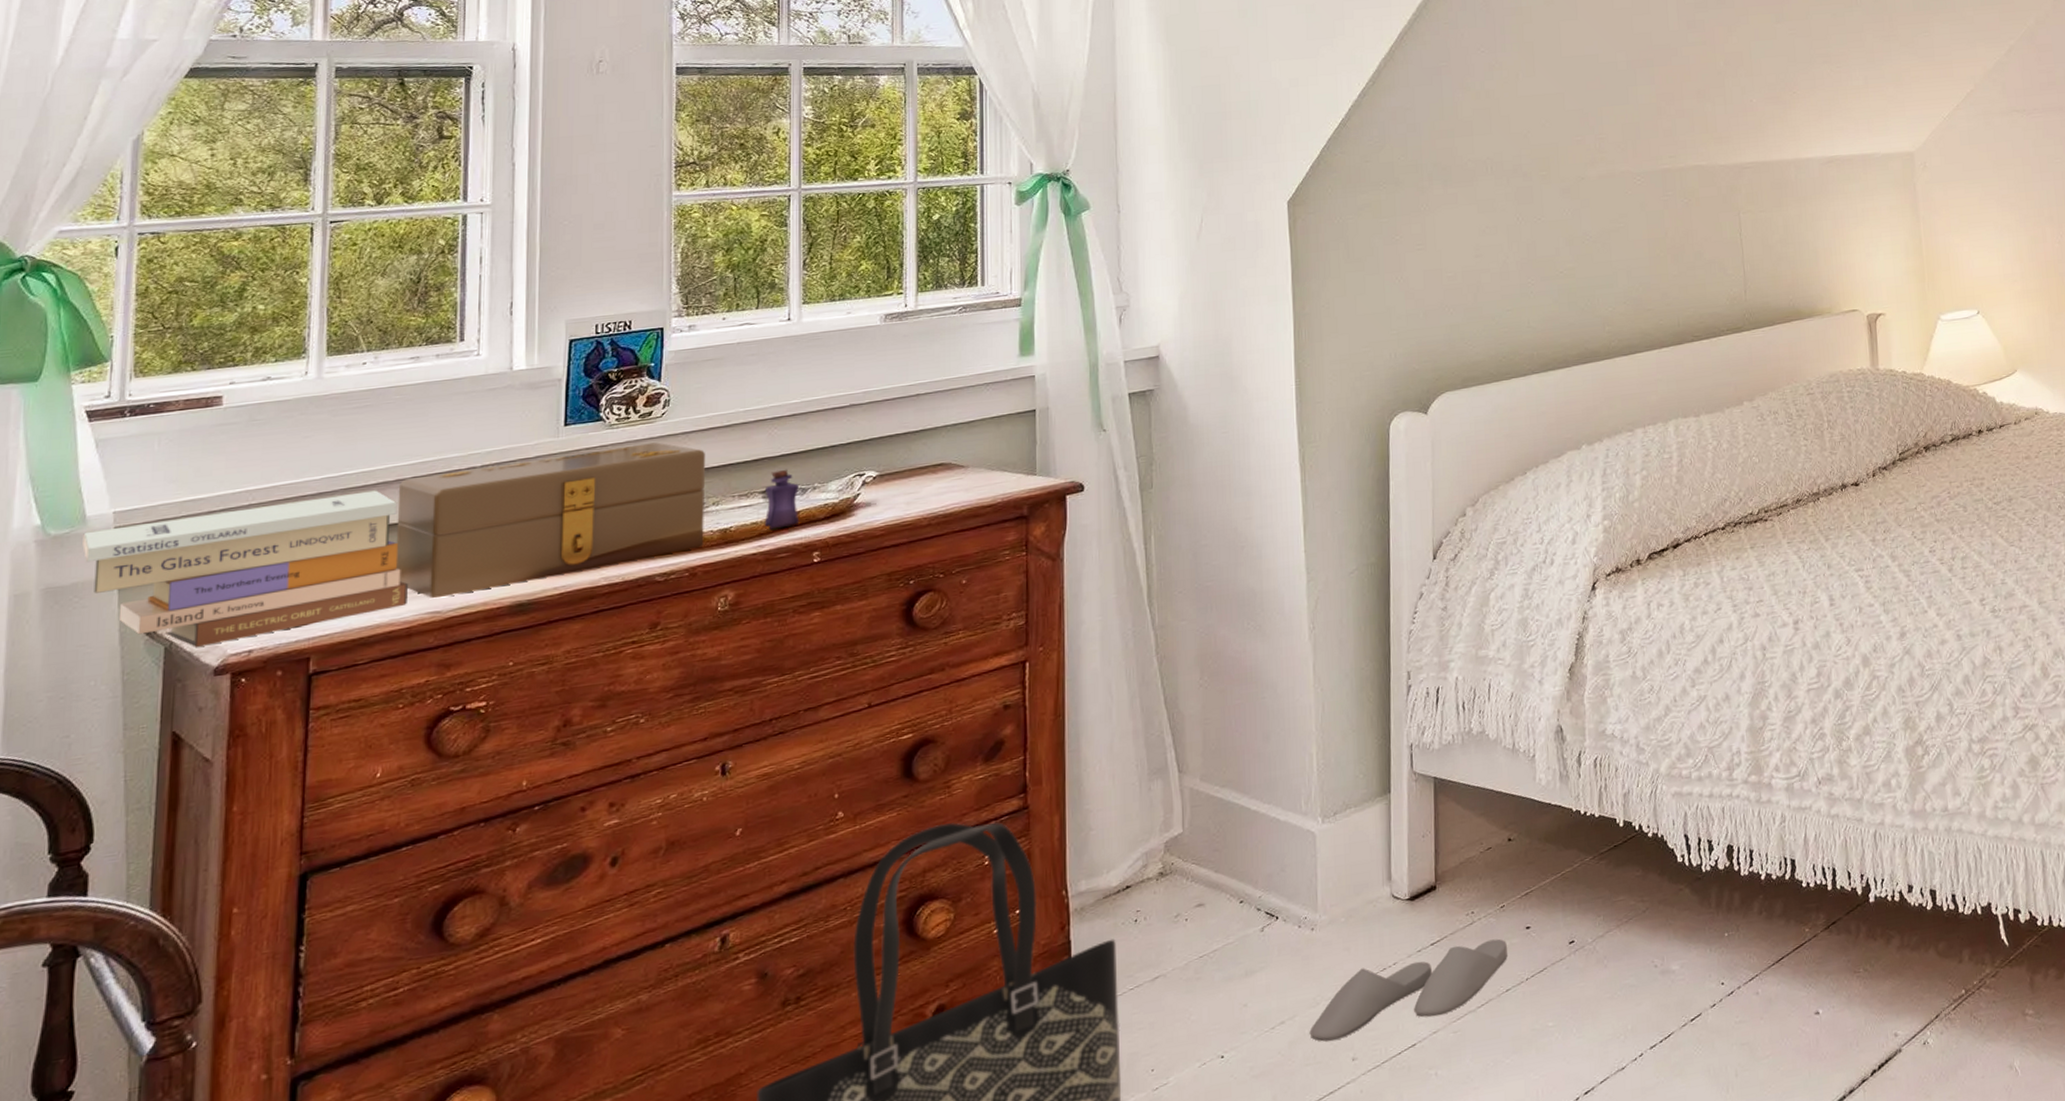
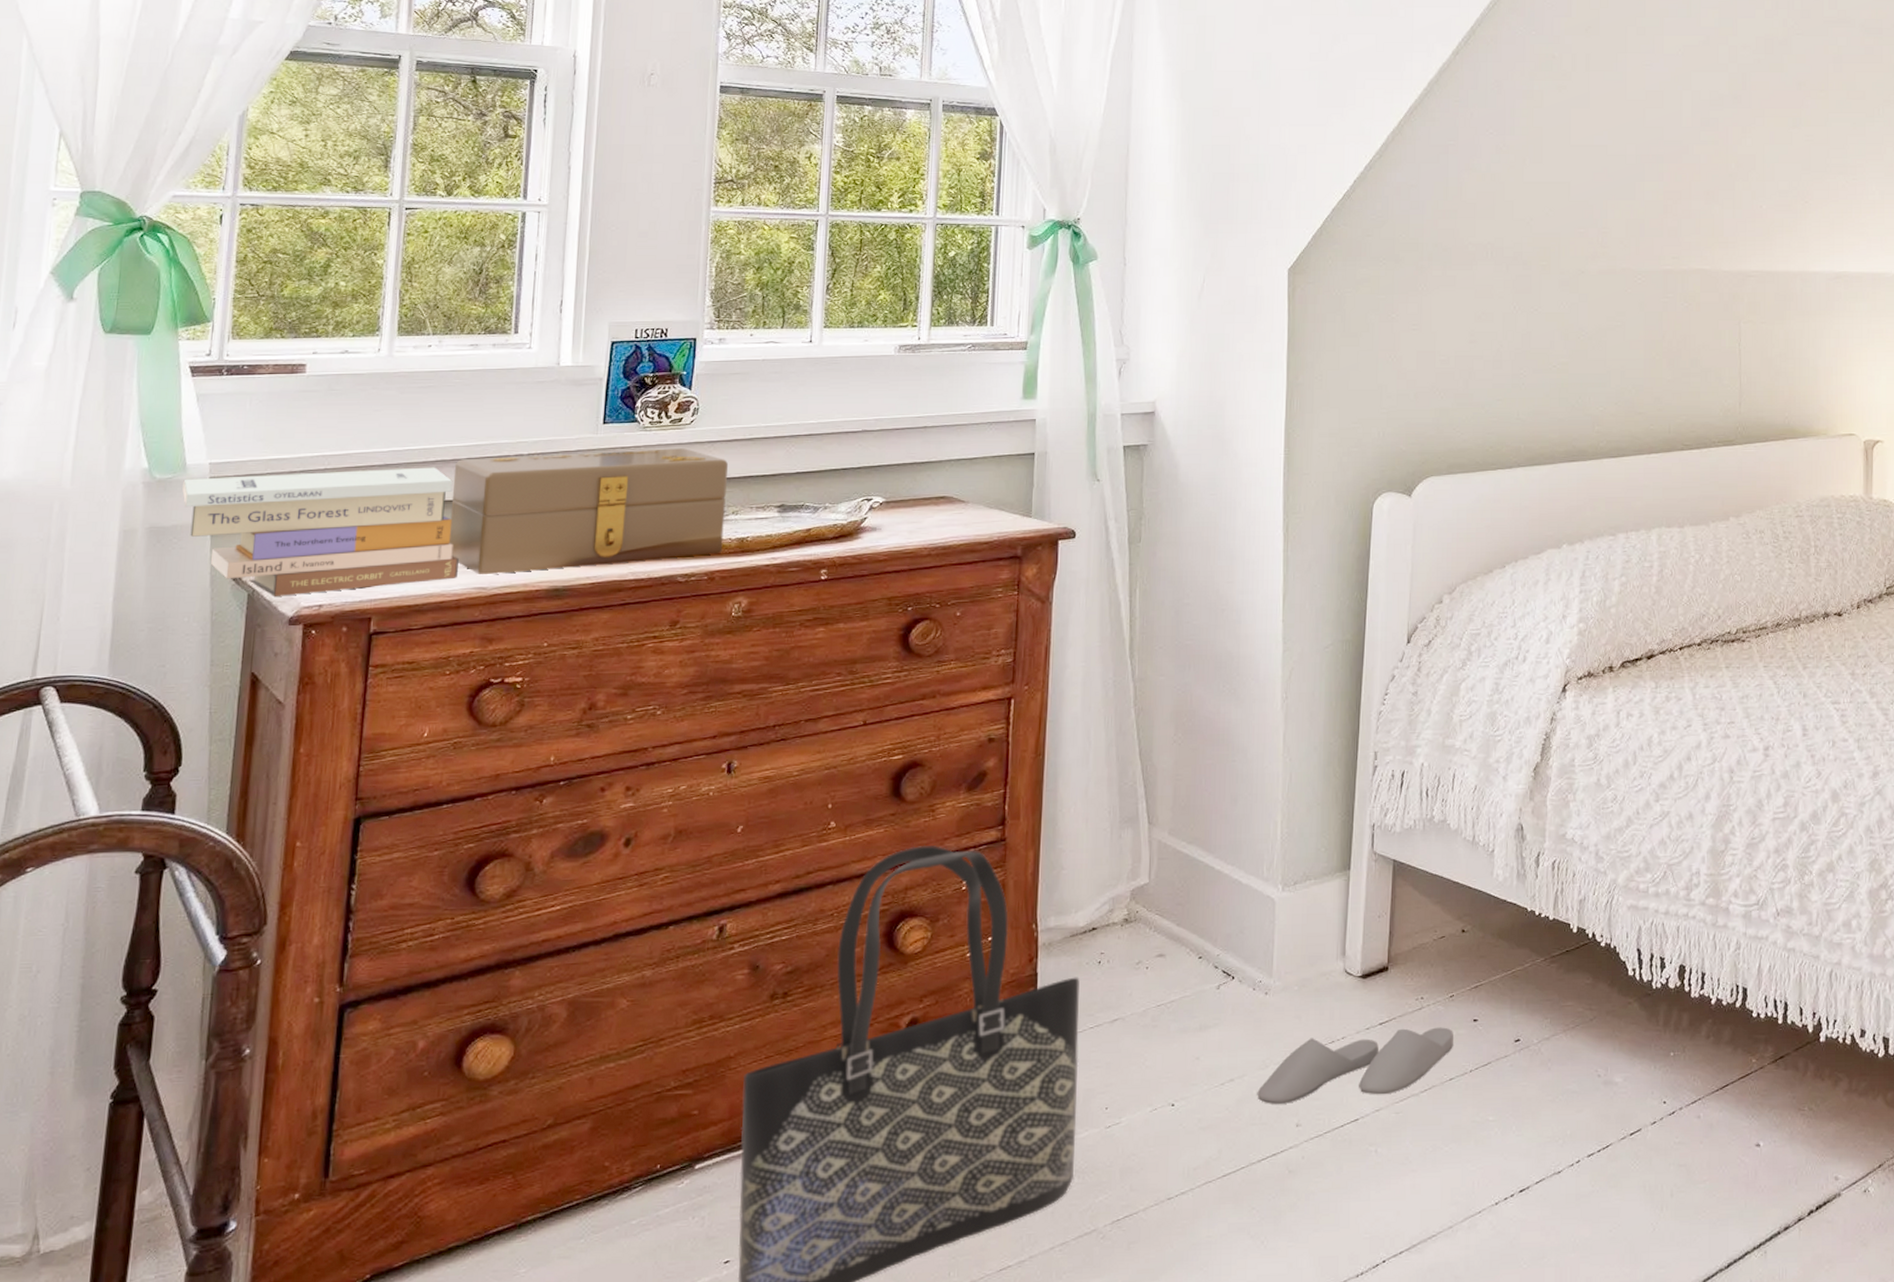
perfume bottle: present [764,469,800,530] -> none [778,486,811,543]

